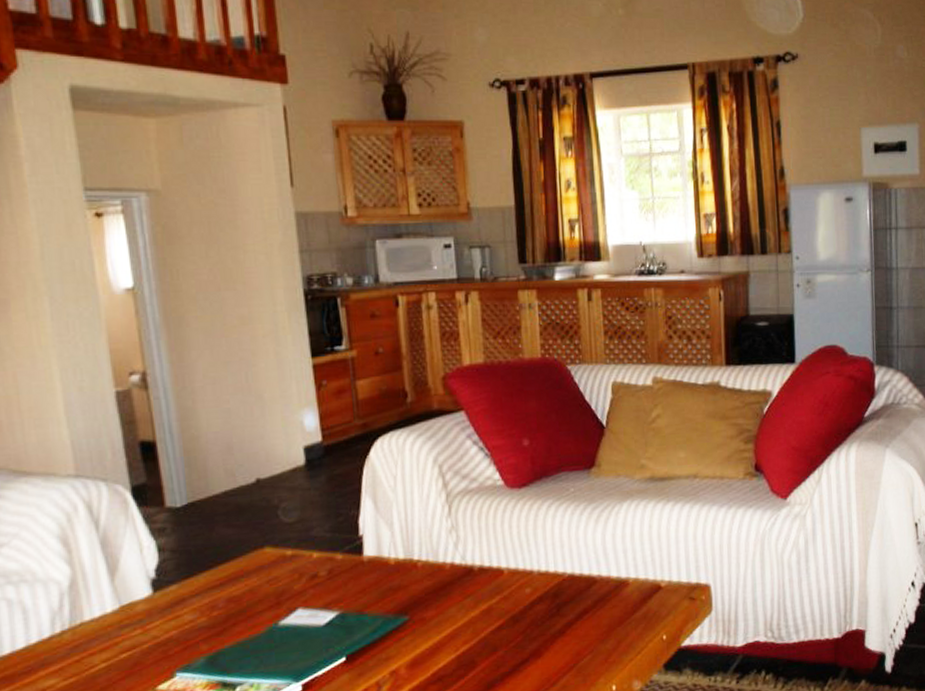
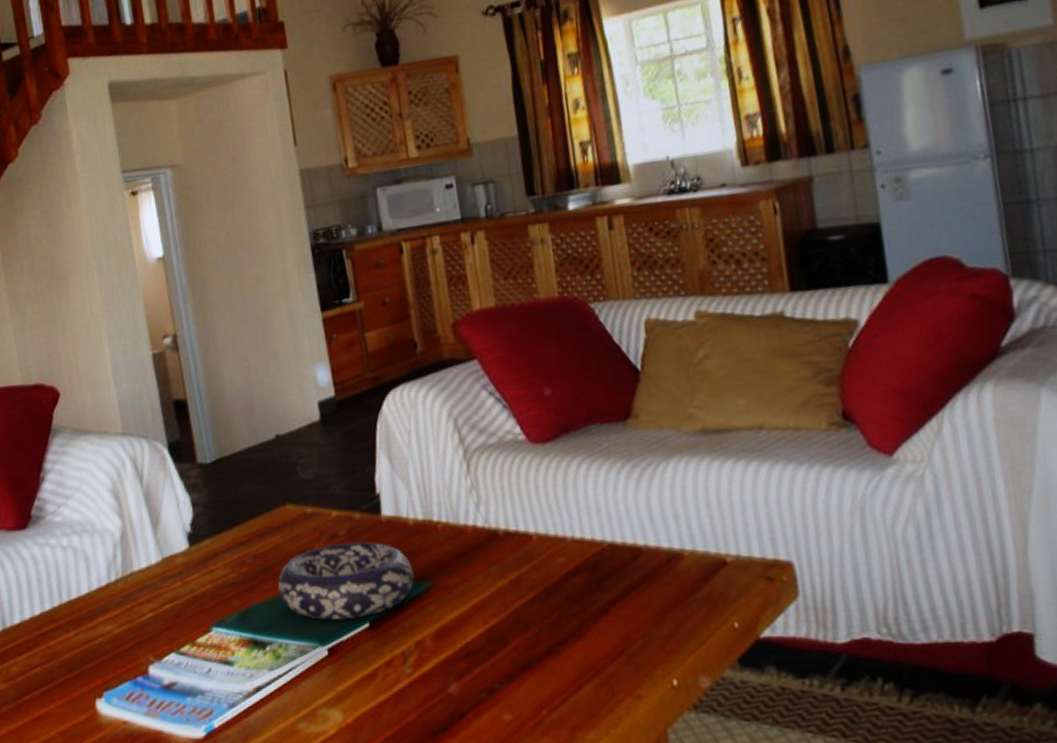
decorative bowl: none [251,581,393,658] -> present [277,542,415,620]

